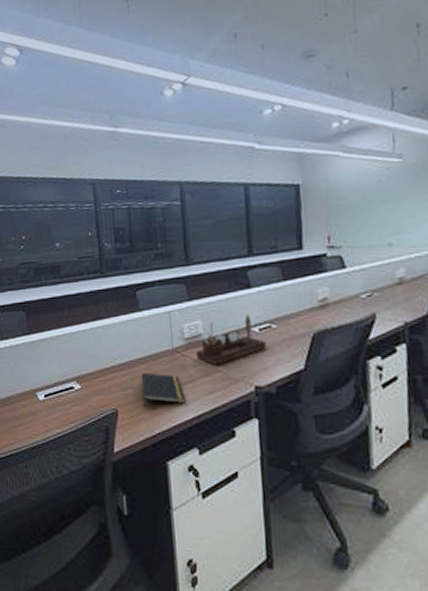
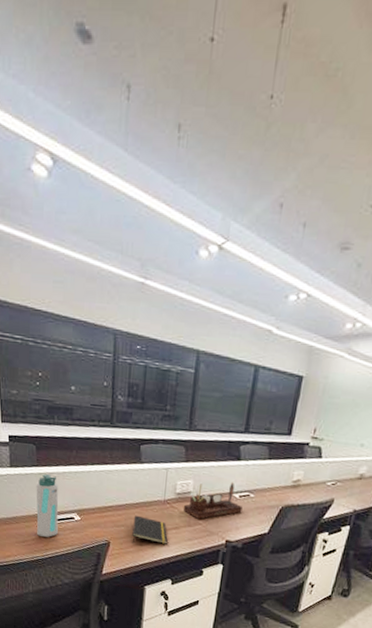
water bottle: none [29,342,57,415] -> present [36,474,59,537]

